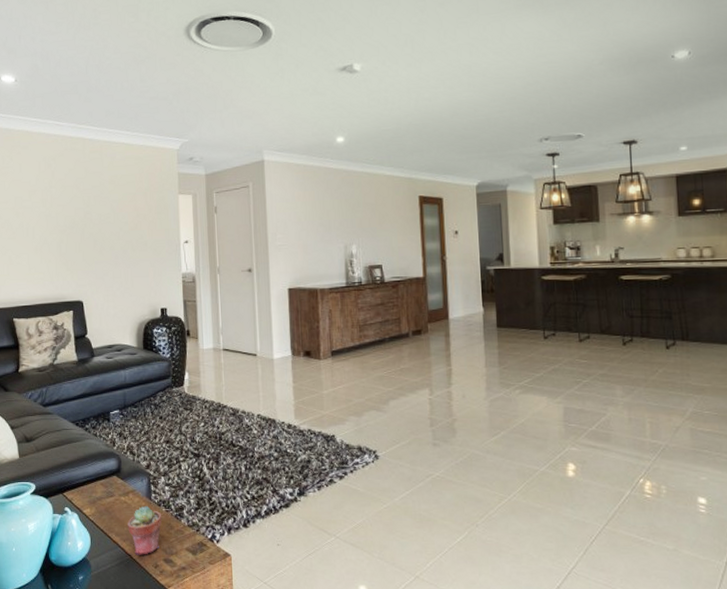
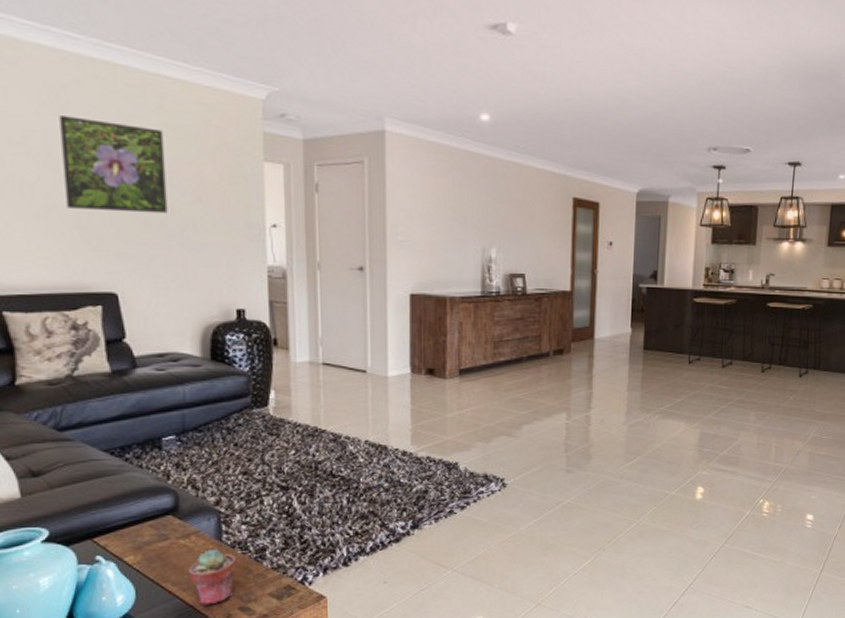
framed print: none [51,178,116,242] -> present [59,115,168,214]

